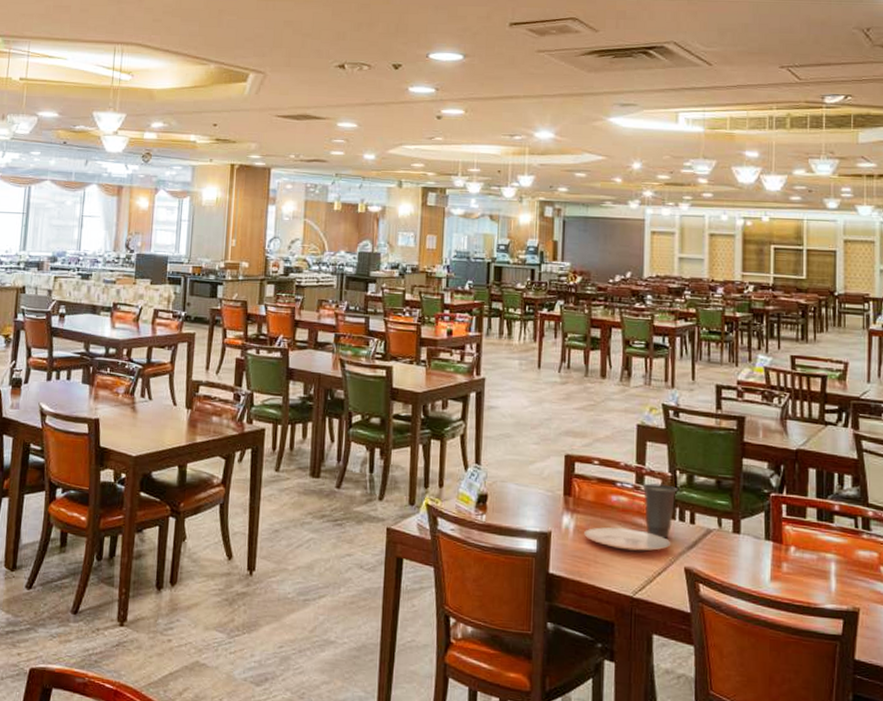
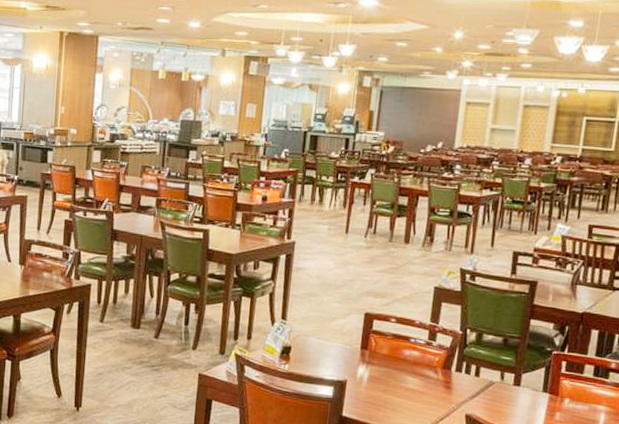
plate: present [584,527,671,551] -> none [376,377,456,399]
cup: present [641,483,678,538] -> none [433,340,467,389]

